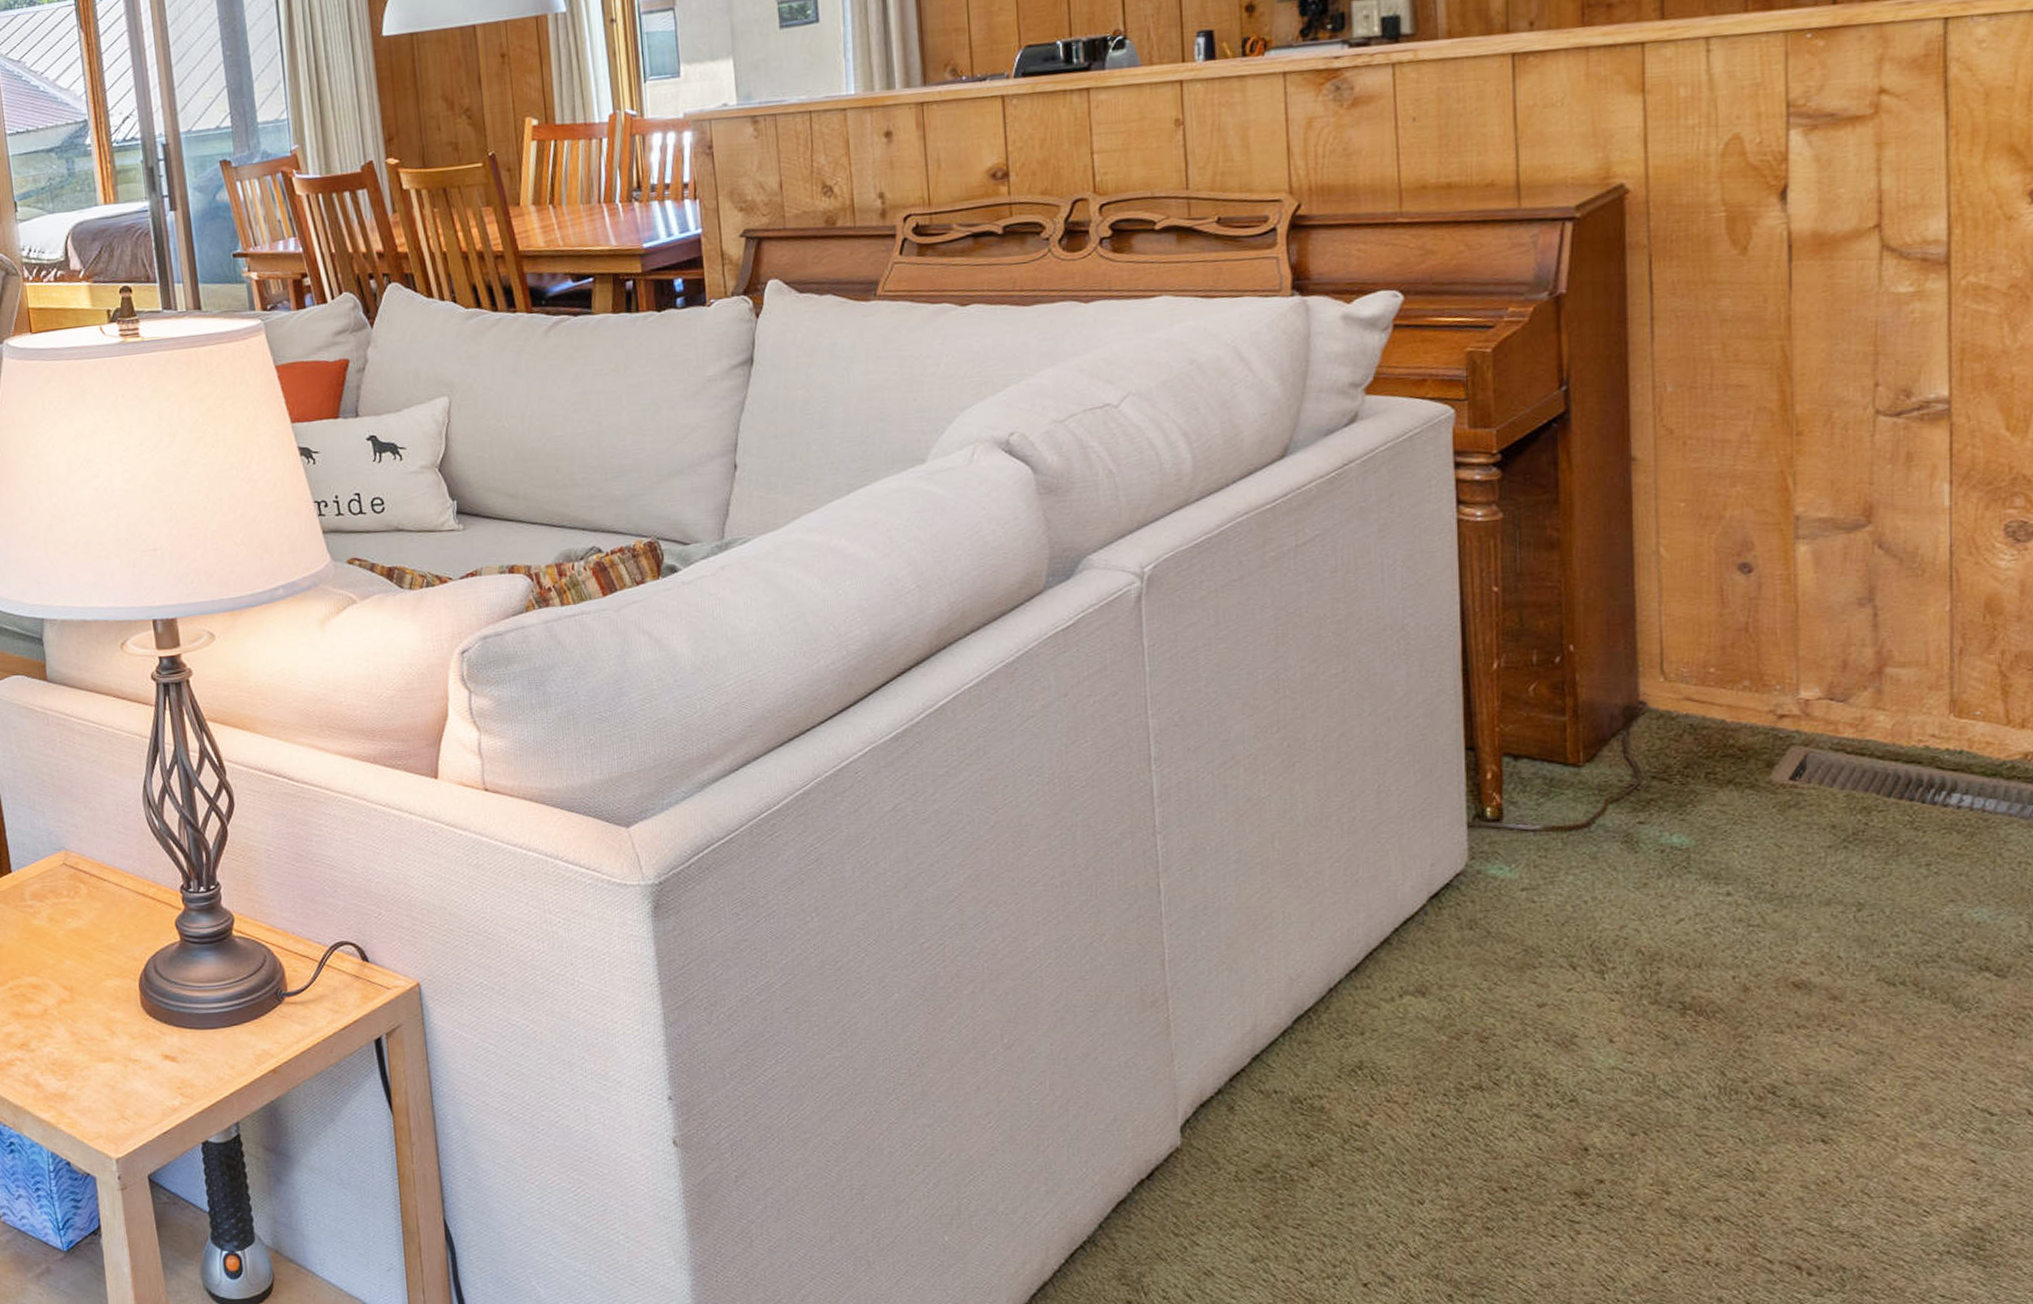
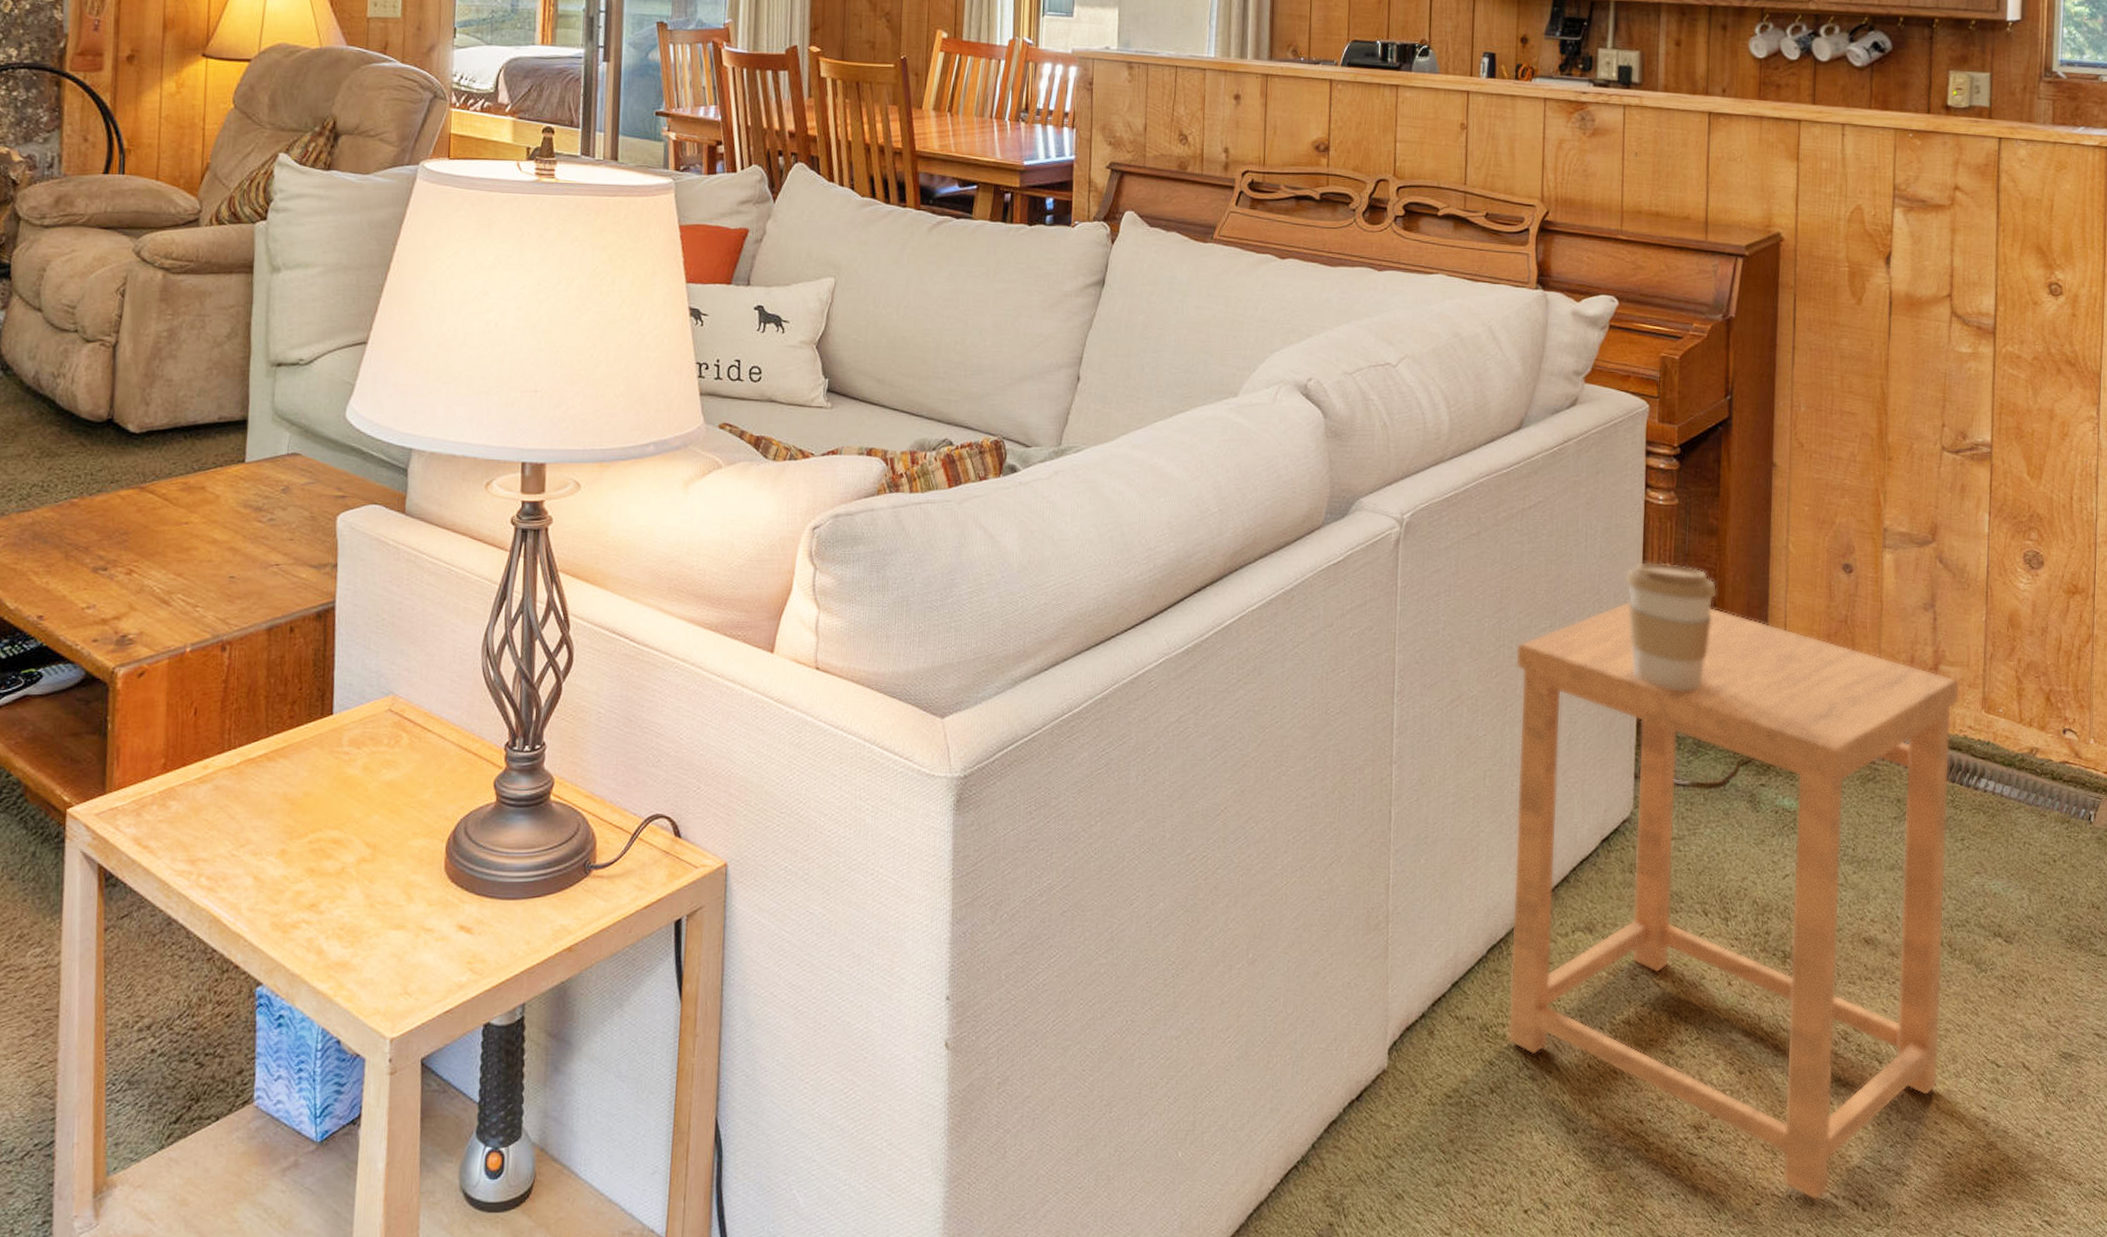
side table: none [1300,630,1917,1266] -> present [1507,601,1960,1200]
coffee cup: none [1437,586,1564,728] -> present [1624,561,1717,691]

